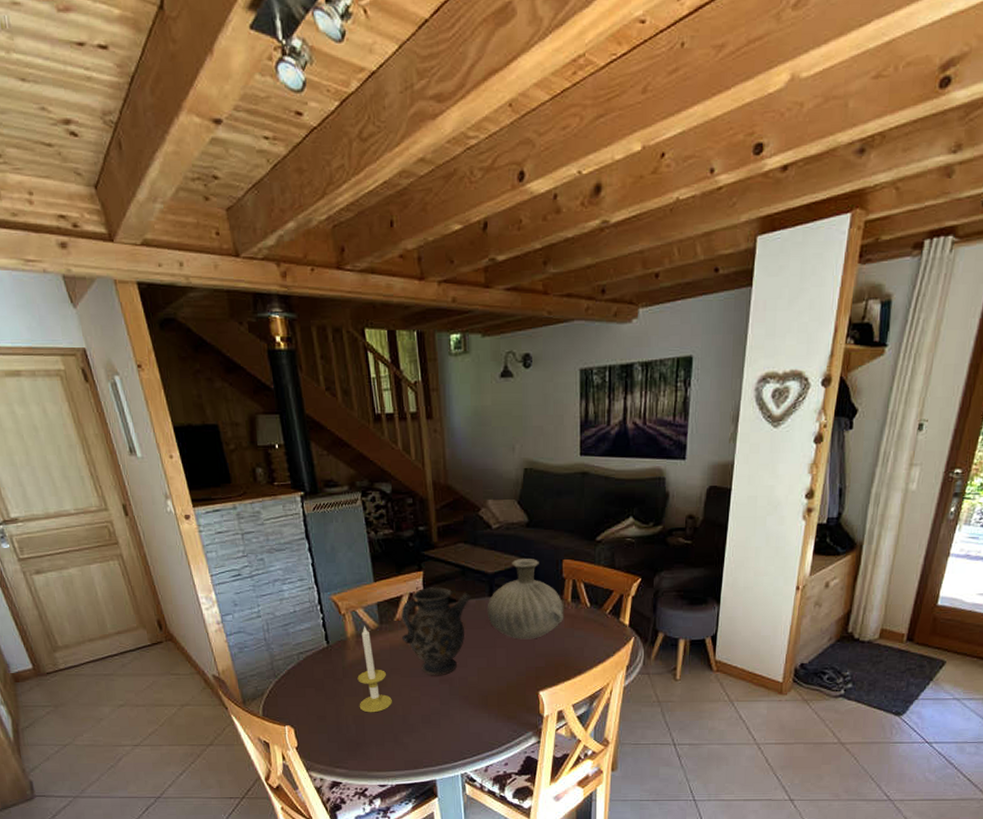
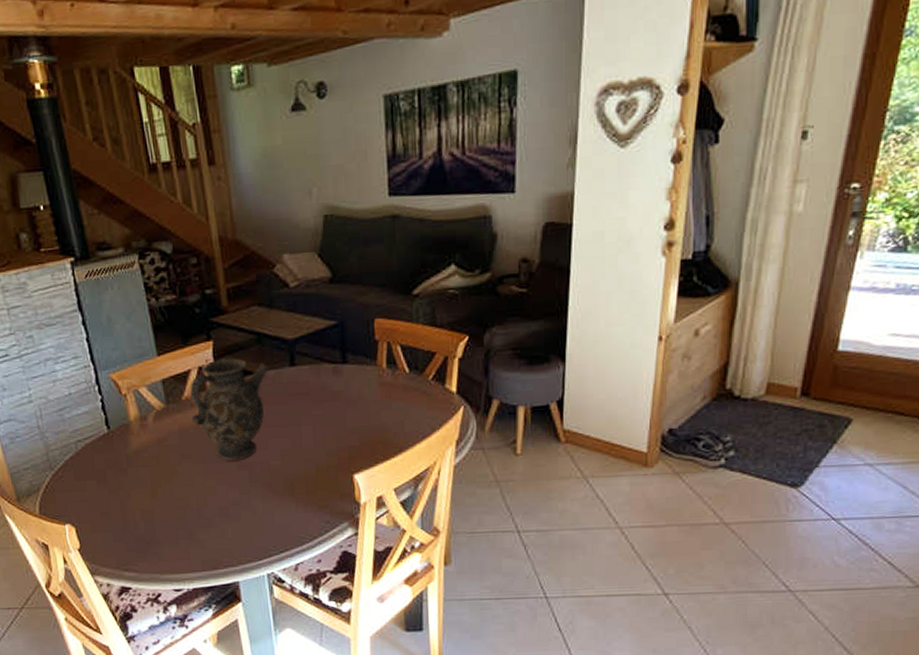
candle: present [357,625,392,713] -> none [143,406,184,507]
vase: present [487,559,563,640] -> none [288,320,378,415]

